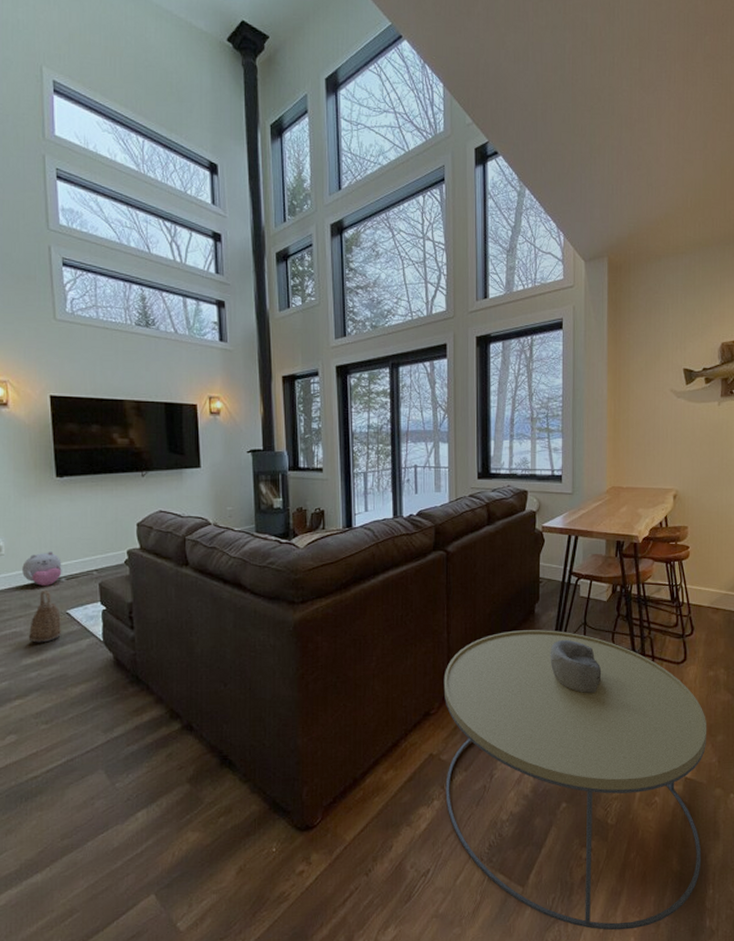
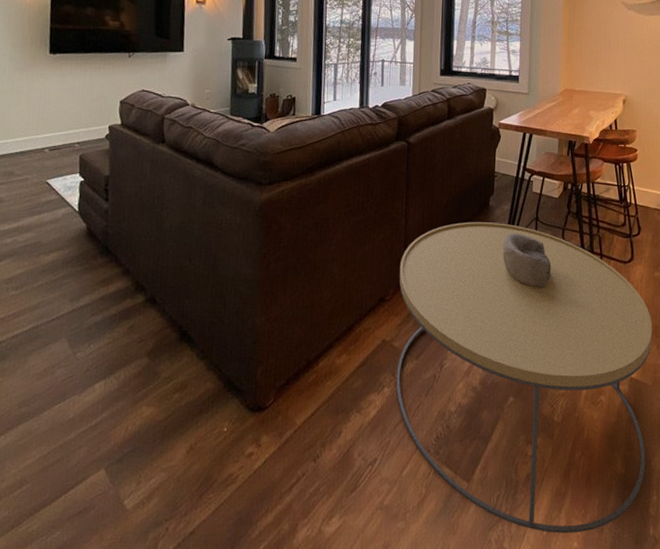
plush toy: present [22,552,62,586] -> none [9,123,47,155]
basket: present [28,589,61,643] -> none [8,159,41,210]

